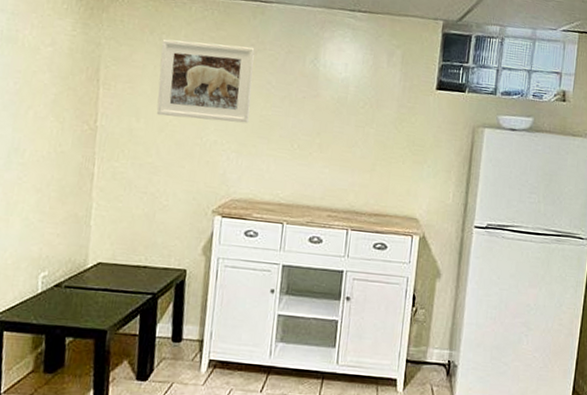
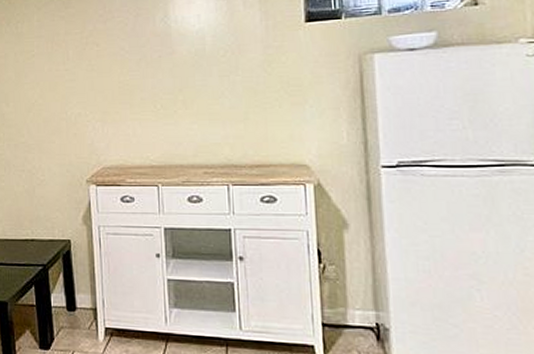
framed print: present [156,39,255,124] -> none [18,18,109,98]

